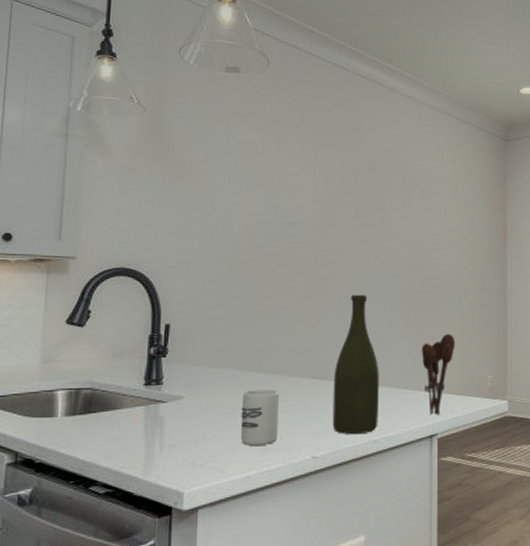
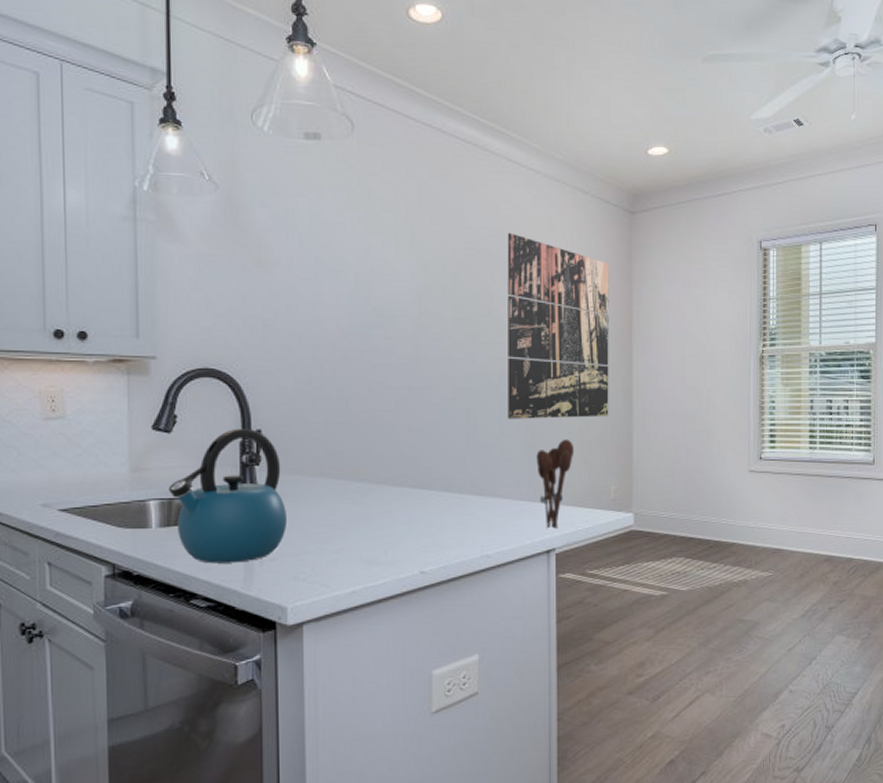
kettle: none [76,322,189,451] -> present [168,428,287,564]
cup: present [240,389,279,446] -> none [342,500,382,559]
bottle: present [332,294,379,434] -> none [440,395,490,548]
wall art: none [397,154,487,316] -> present [507,232,609,419]

